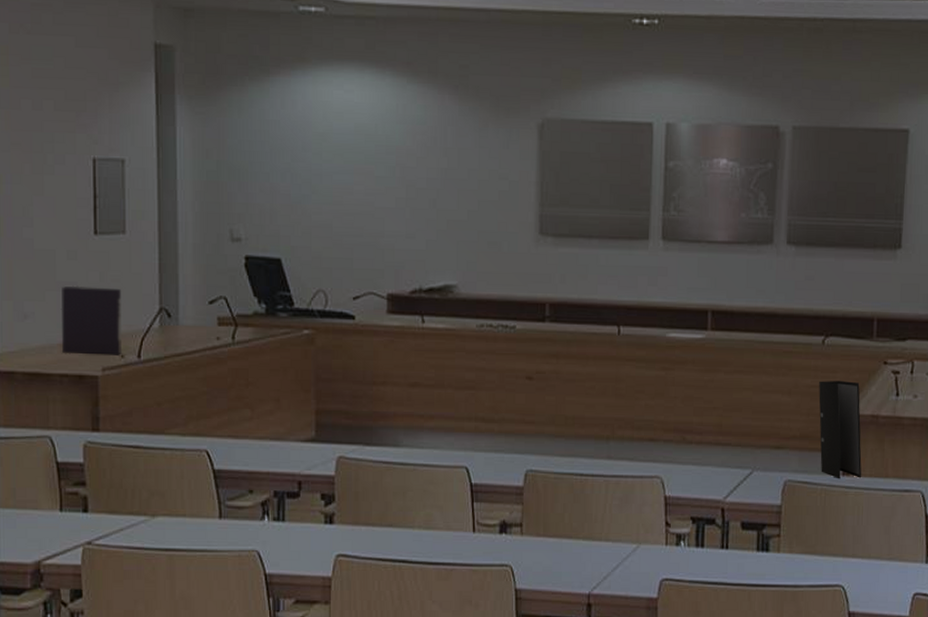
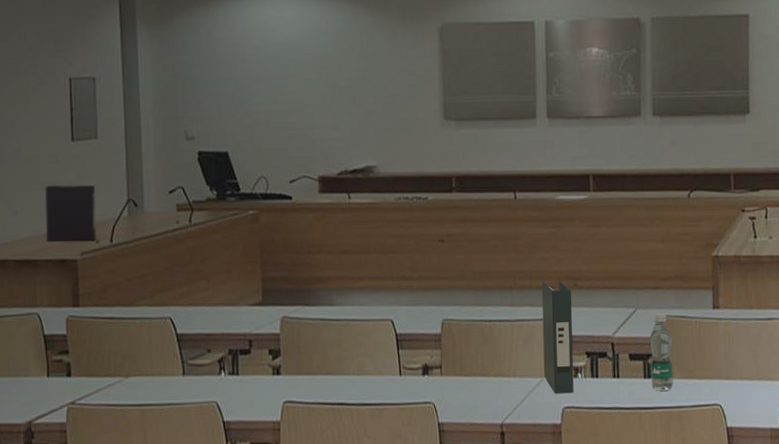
binder: none [641,432,679,562] -> present [541,280,574,393]
bottle: none [764,476,792,567] -> present [650,312,673,391]
binder: present [819,380,862,479] -> none [688,227,730,312]

